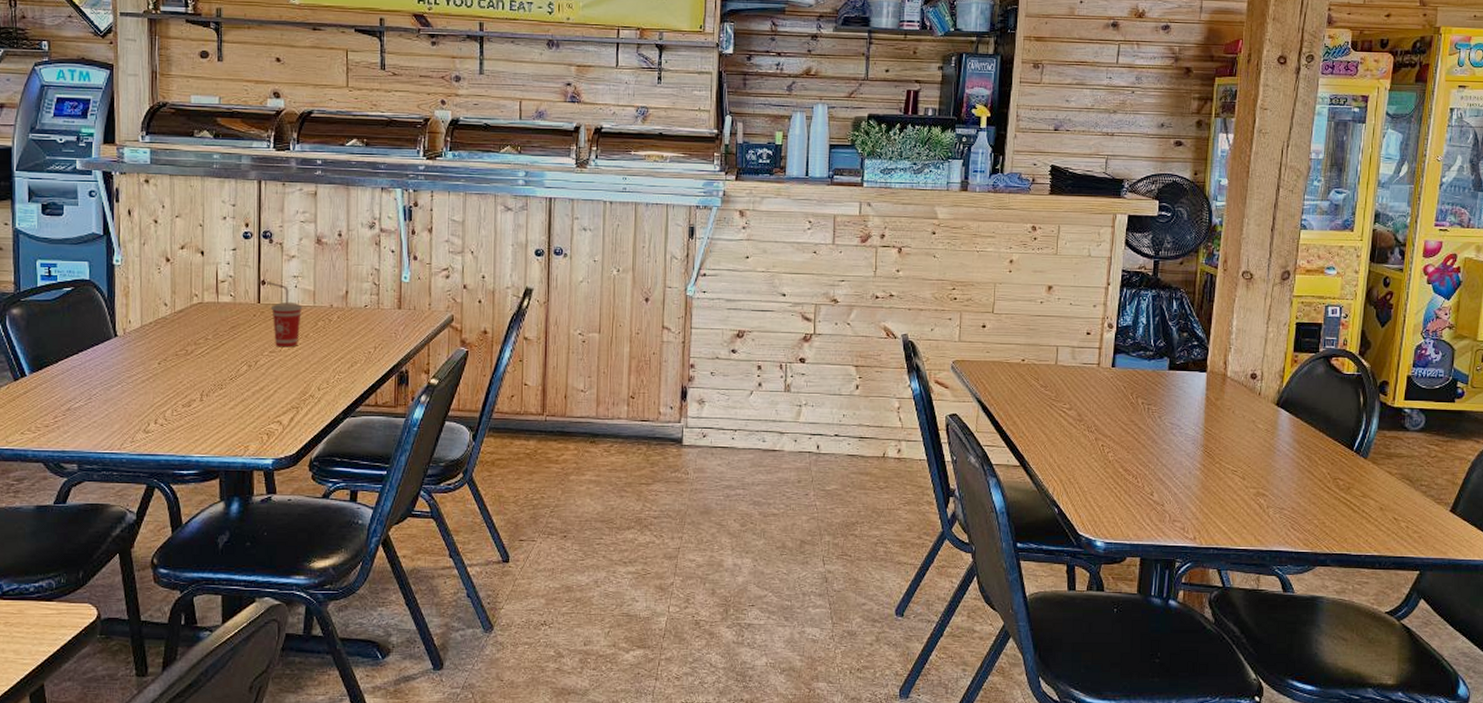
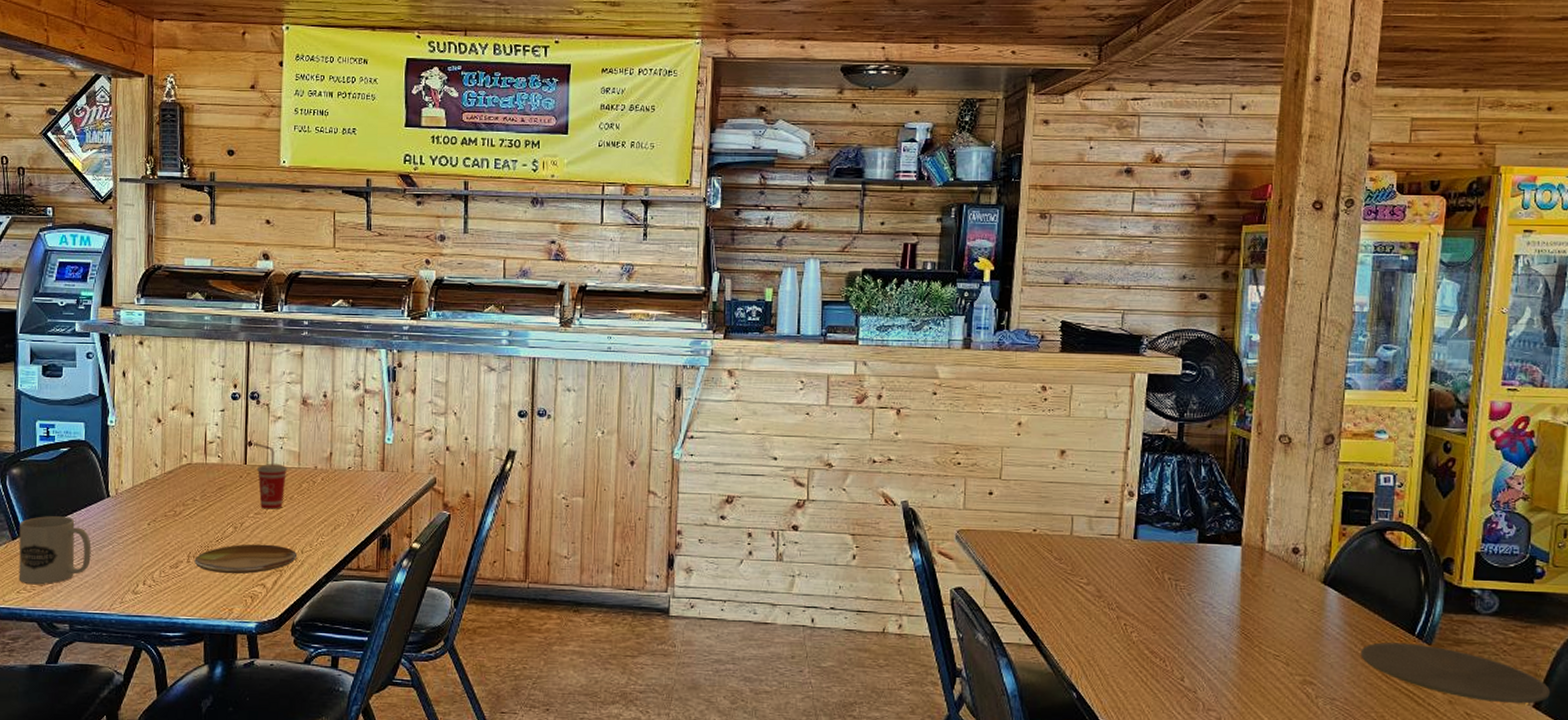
mug: none [21,356,99,425] -> present [18,516,91,584]
plate: none [208,382,314,412] -> present [194,544,298,574]
plate: none [1306,457,1466,509] -> present [1360,642,1551,704]

